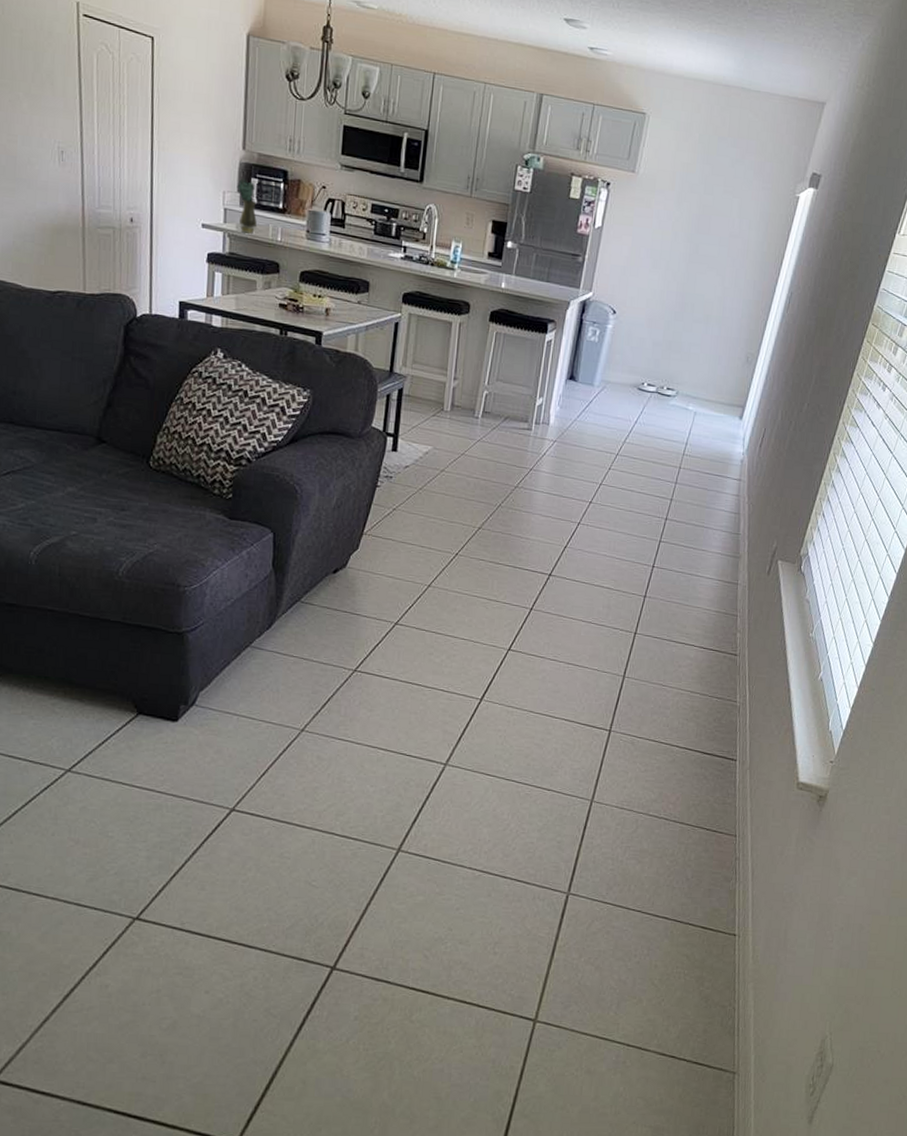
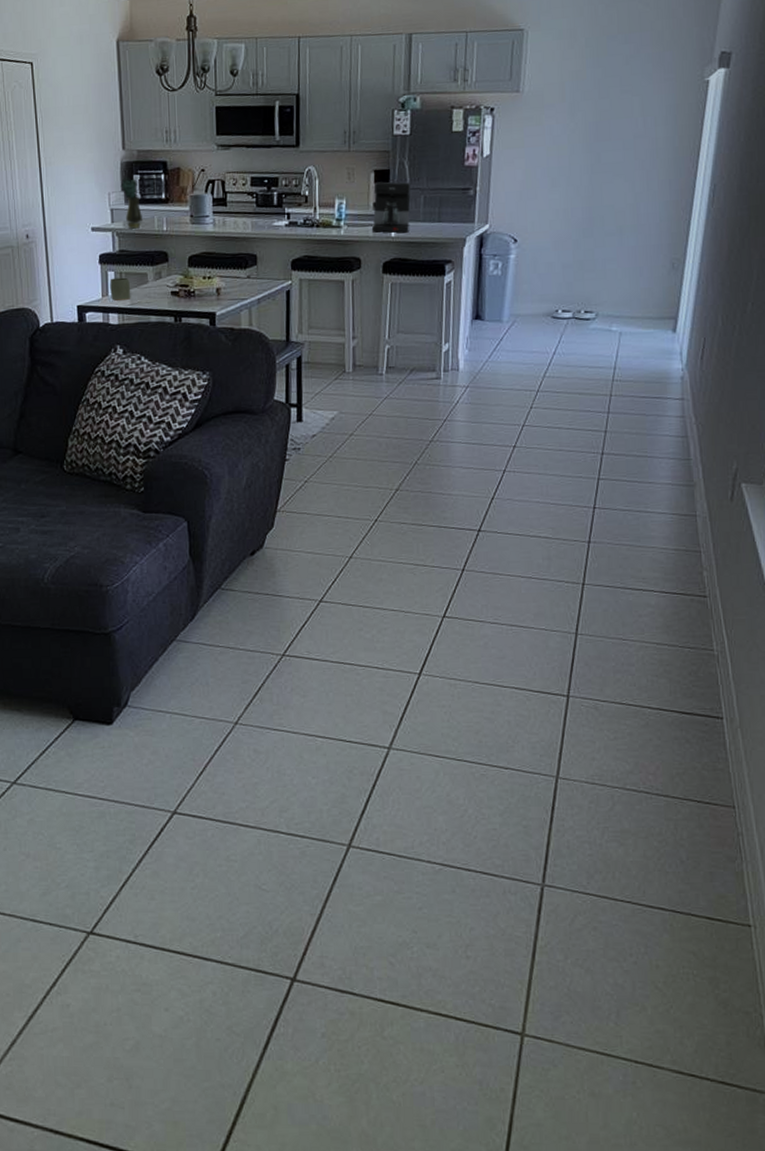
mug: none [216,279,238,306] -> present [110,277,131,302]
coffee maker: none [483,232,526,287] -> present [371,181,412,233]

